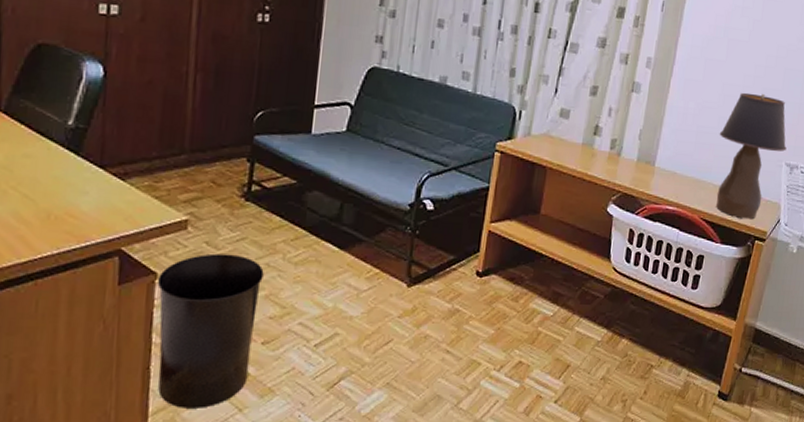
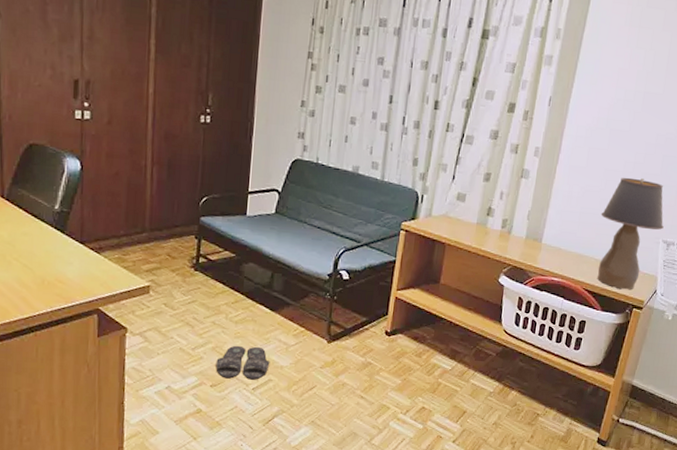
waste bin: present [158,253,264,408] -> none [128,313,211,436]
slippers: none [269,292,337,334] -> present [216,345,270,380]

